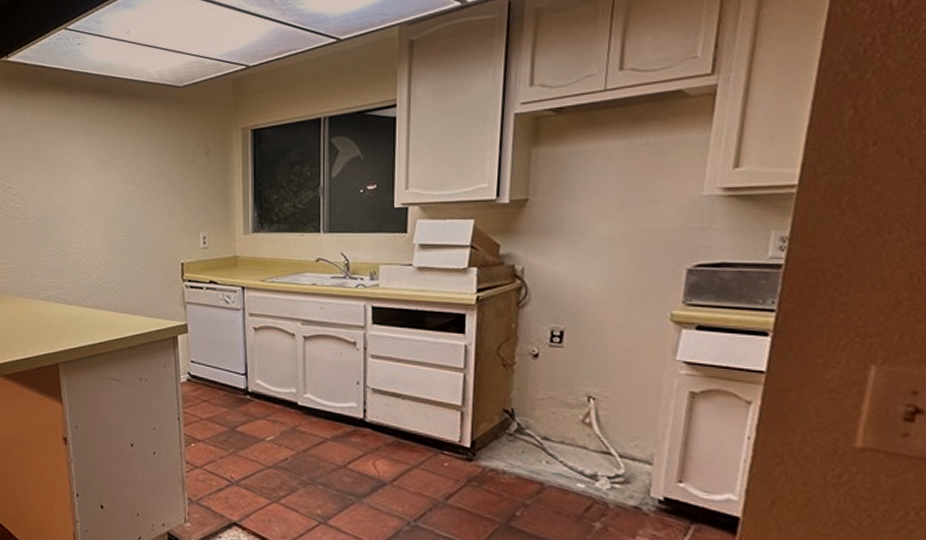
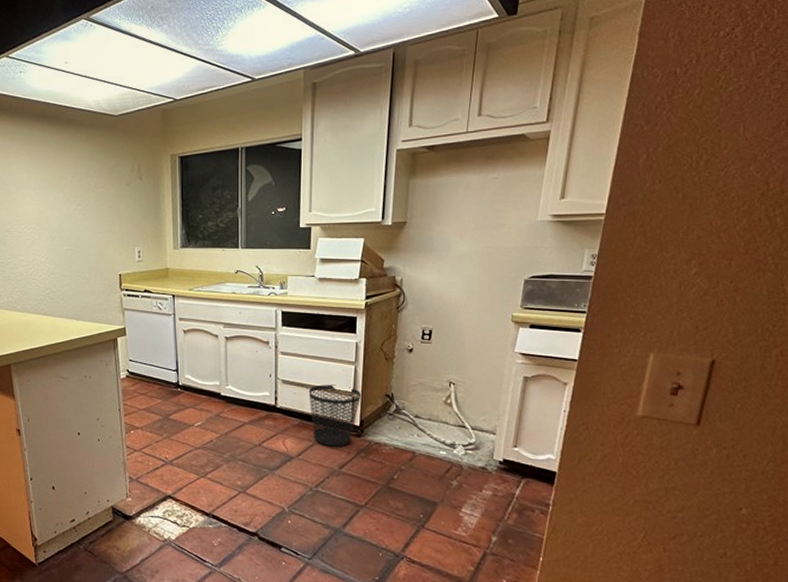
wastebasket: none [405,395,472,473] -> present [308,384,361,447]

